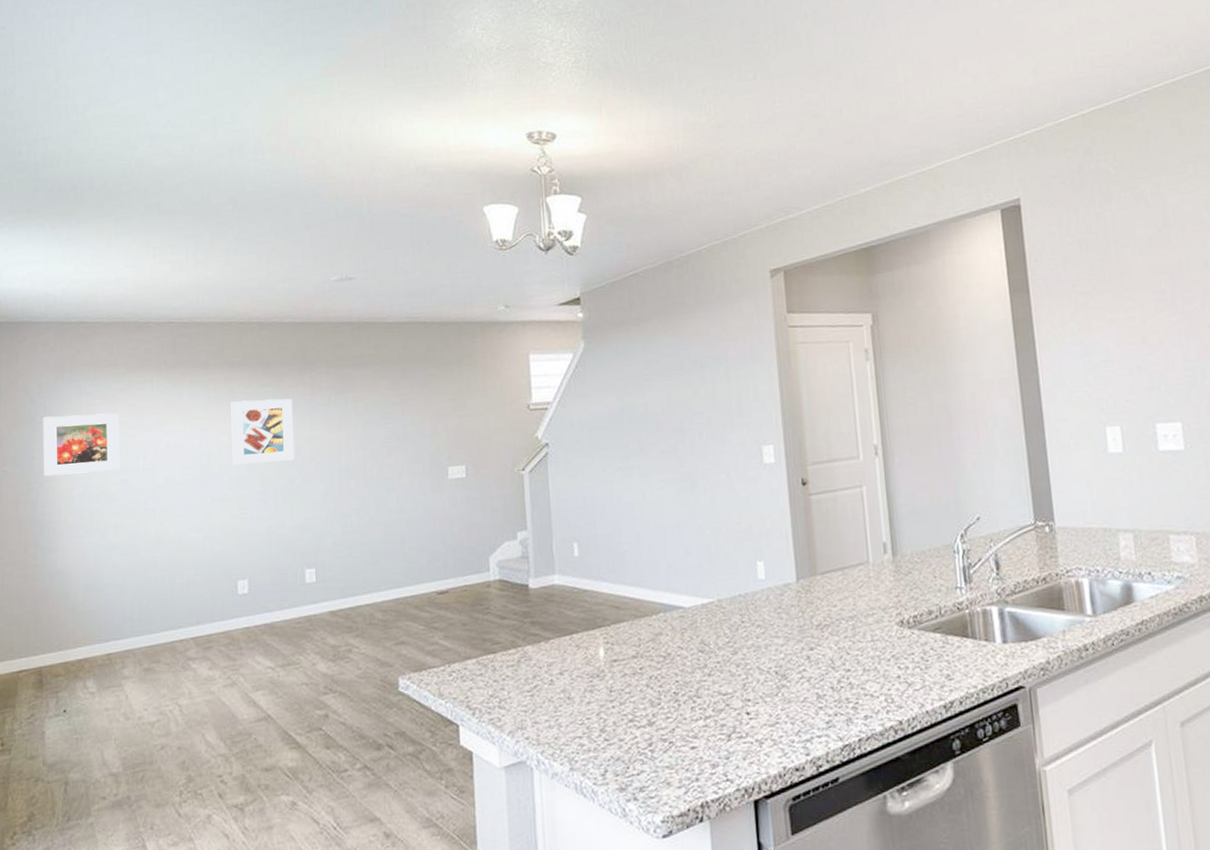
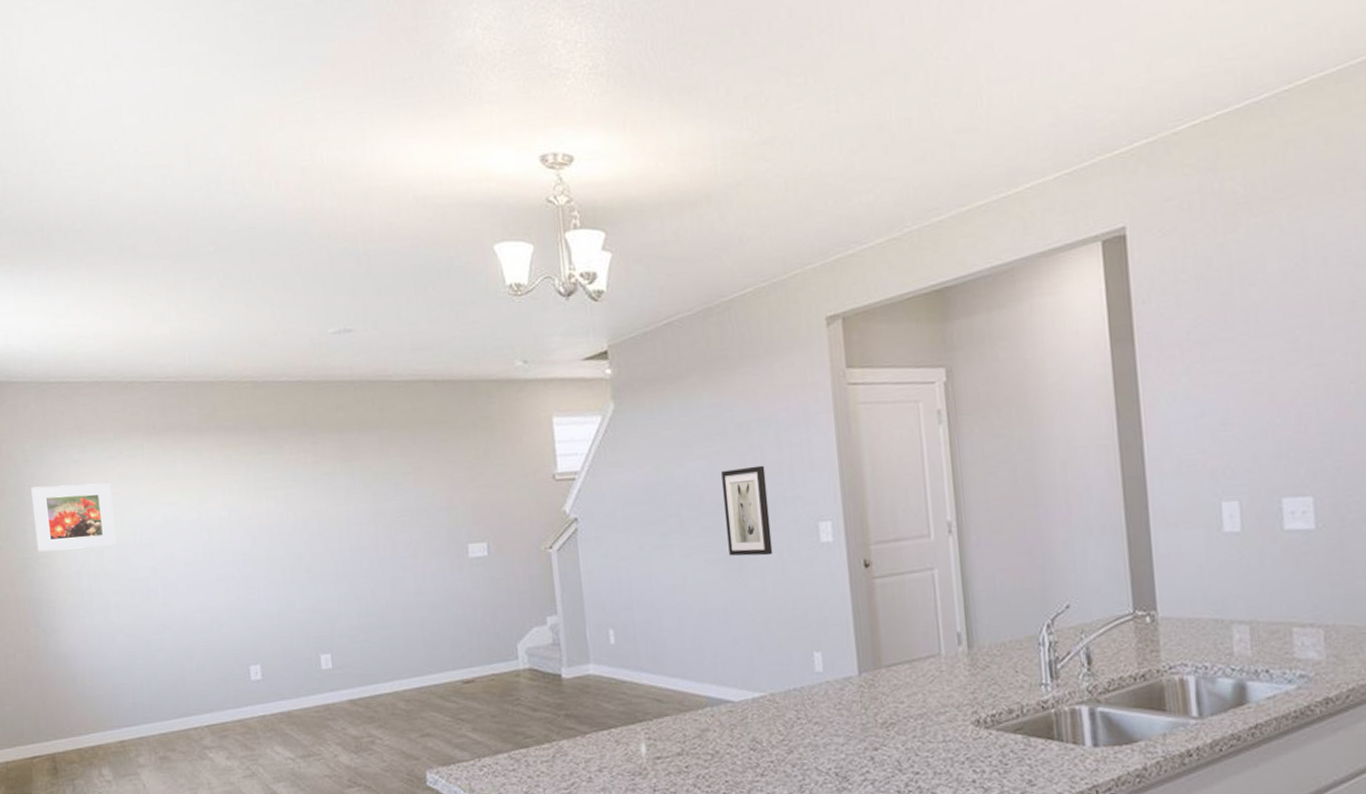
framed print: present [231,398,295,465] -> none [228,467,301,541]
wall art: none [678,396,722,476] -> present [721,465,773,556]

